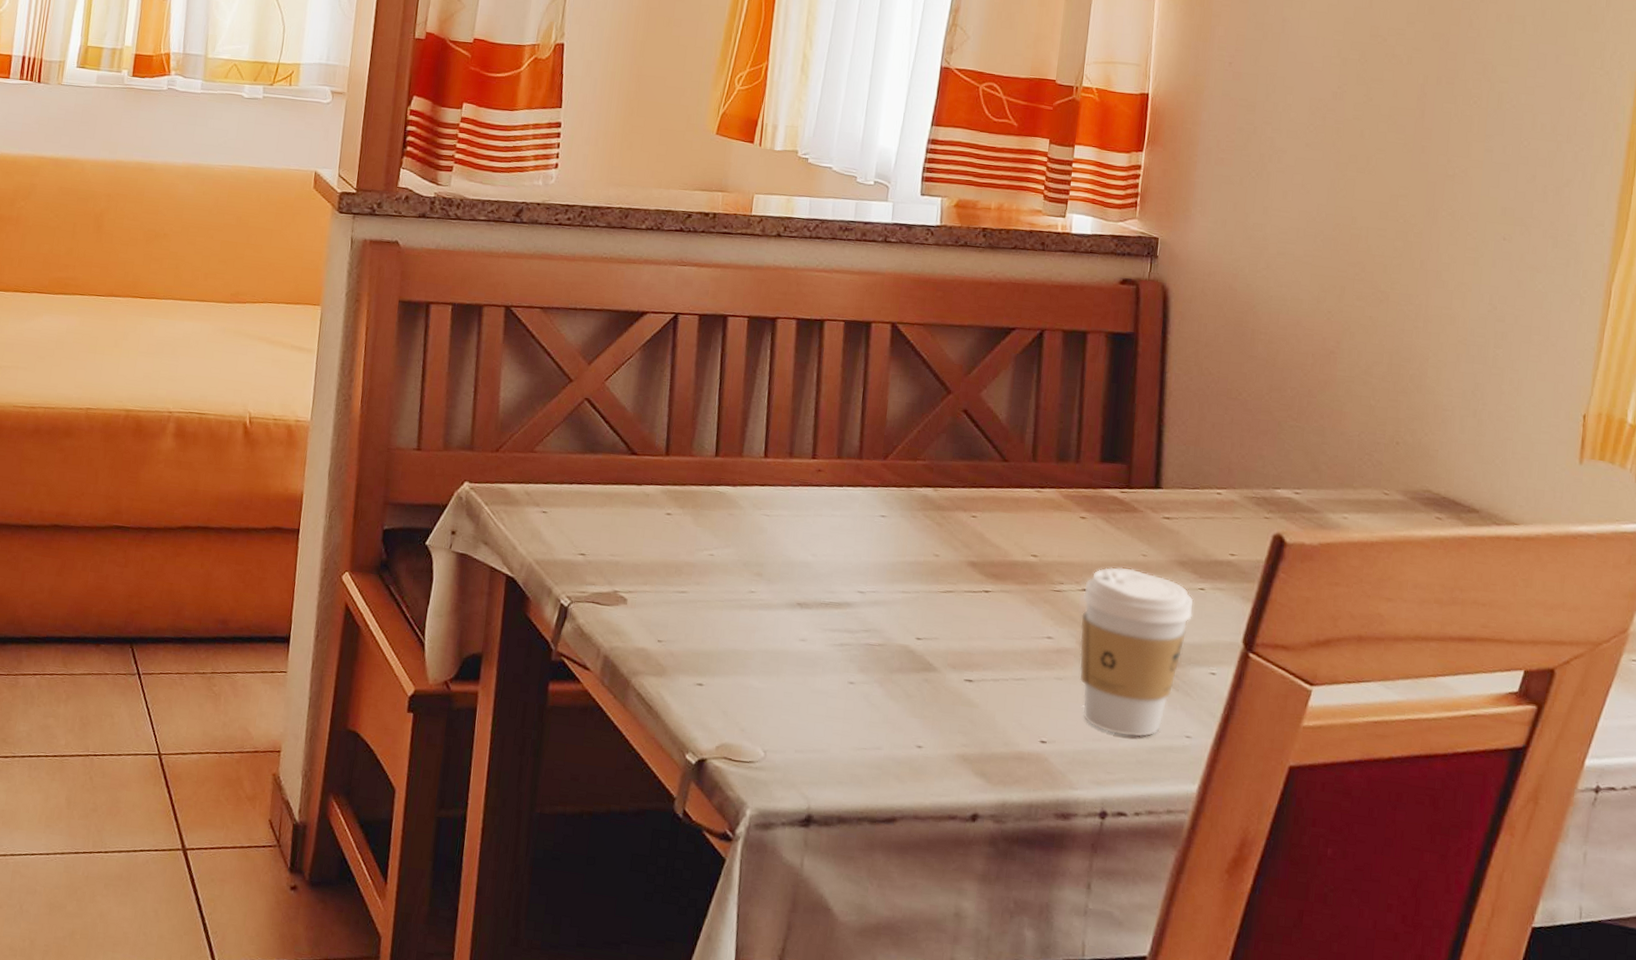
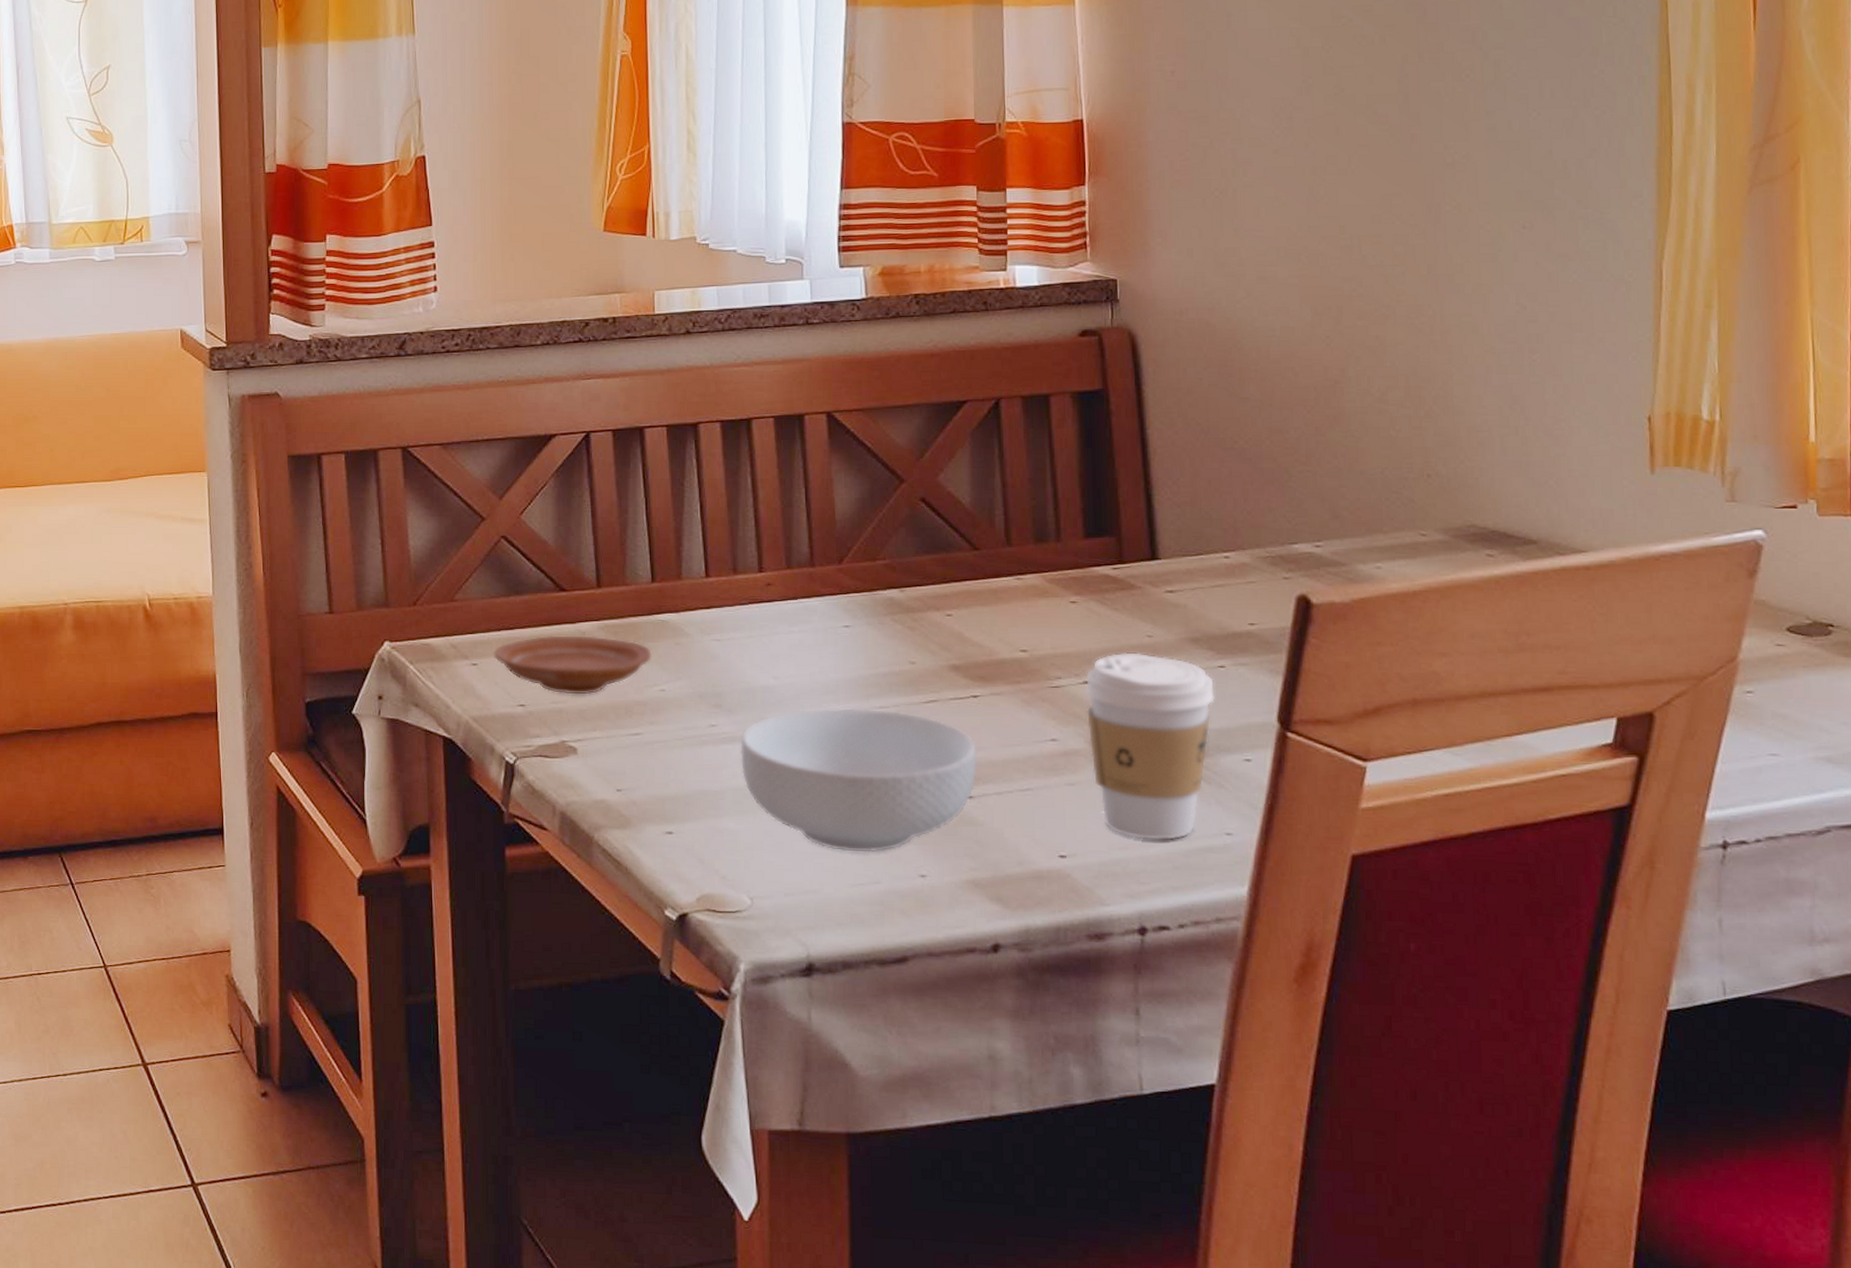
plate: none [563,493,706,552] -> present [494,635,652,695]
cereal bowl: none [772,586,983,722] -> present [740,708,978,853]

